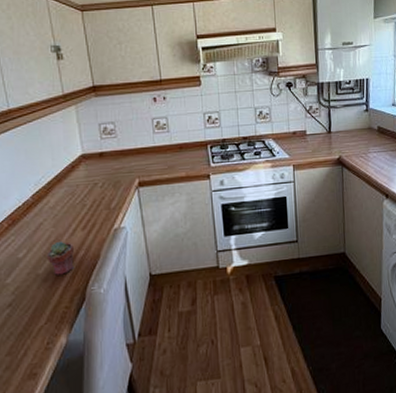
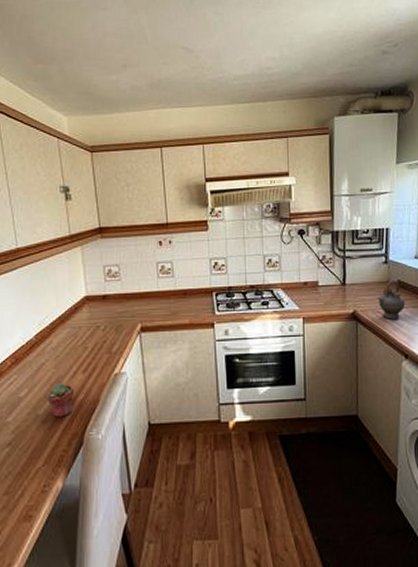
teapot: none [360,126,385,163] -> present [377,280,406,319]

